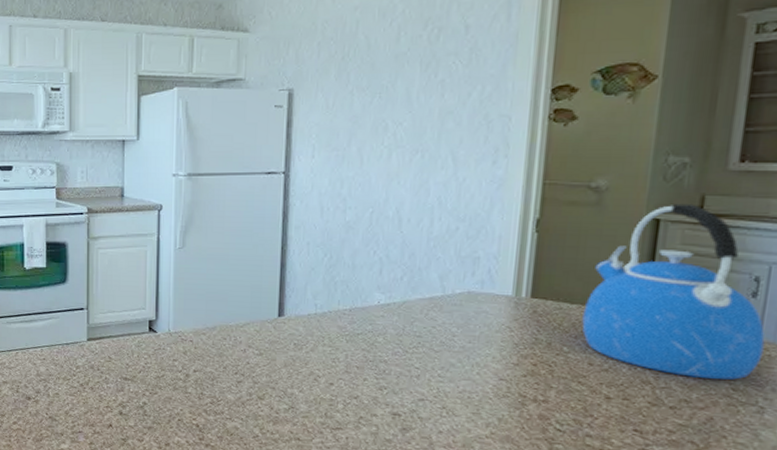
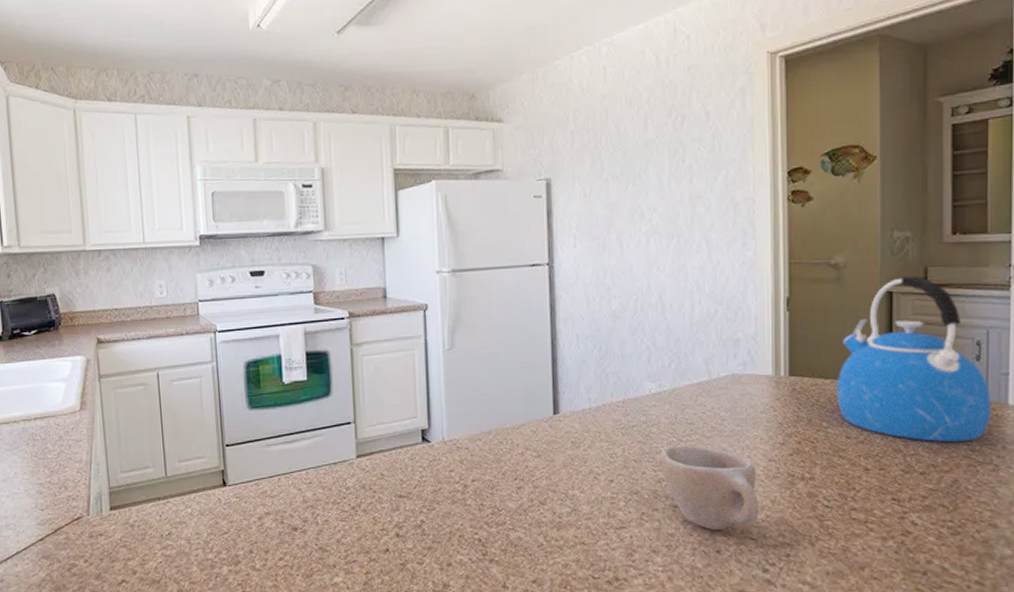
cup: none [383,356,485,442] -> present [659,445,760,531]

